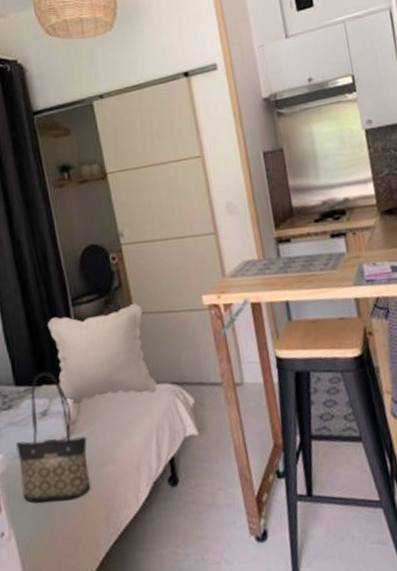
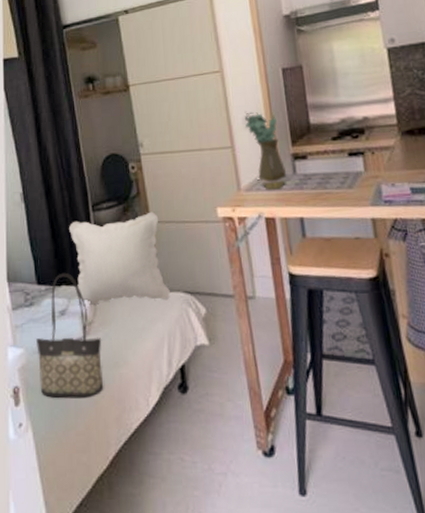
vase: none [227,196,272,276] -> present [244,111,287,191]

